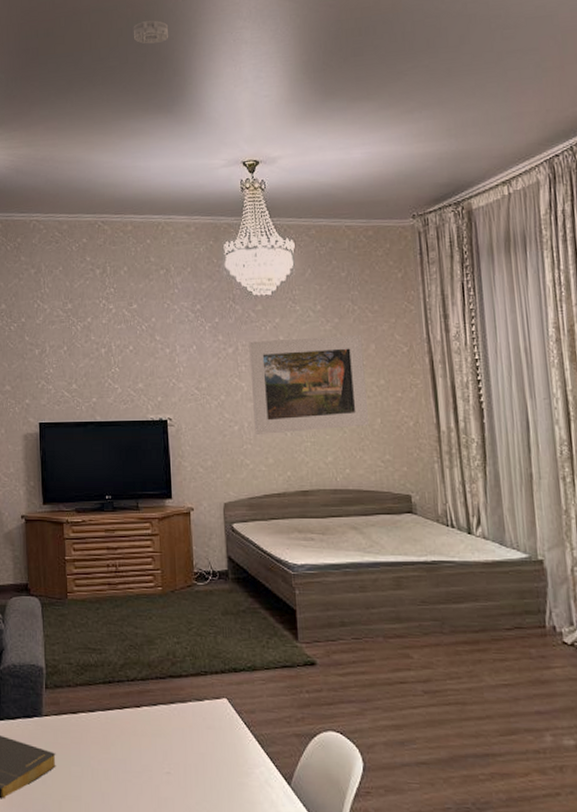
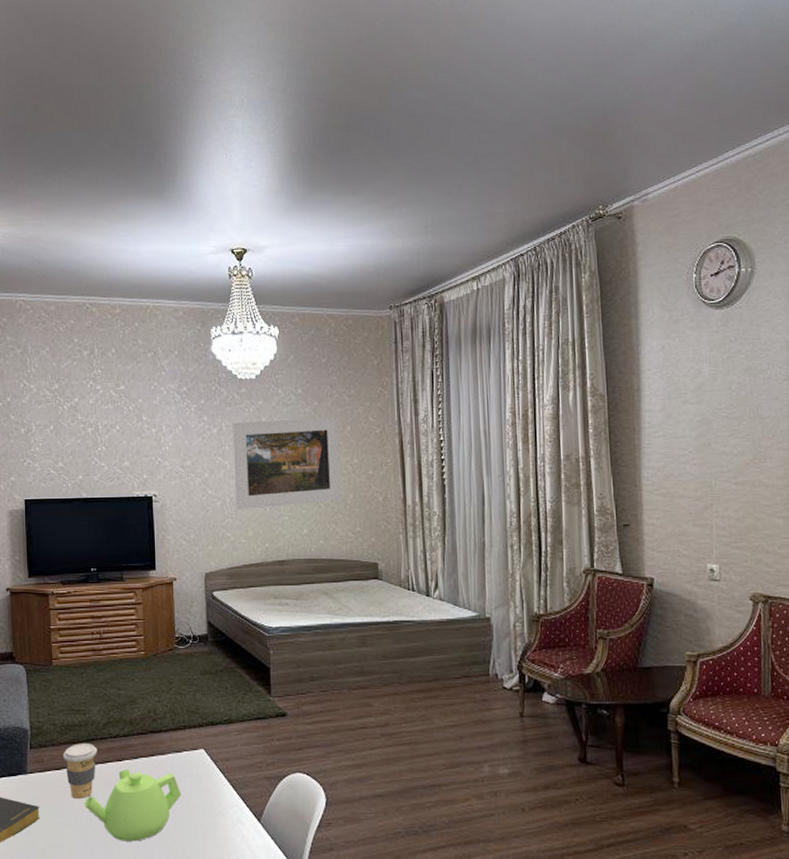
coffee cup: none [79,685,114,748] -> present [63,743,97,800]
teapot: none [101,717,204,799] -> present [84,769,182,841]
smoke detector: present [133,20,169,44] -> none [124,103,161,127]

